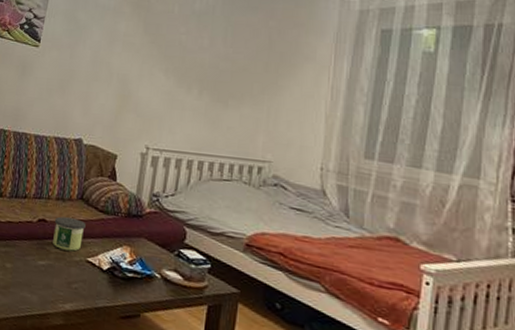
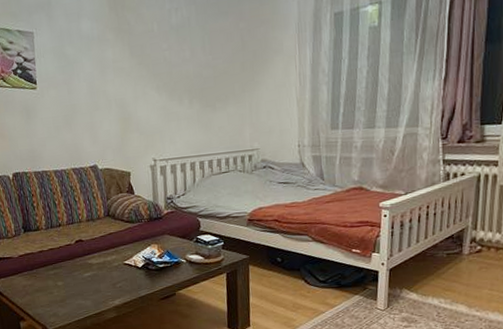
candle: present [53,216,86,251] -> none [90,232,117,260]

